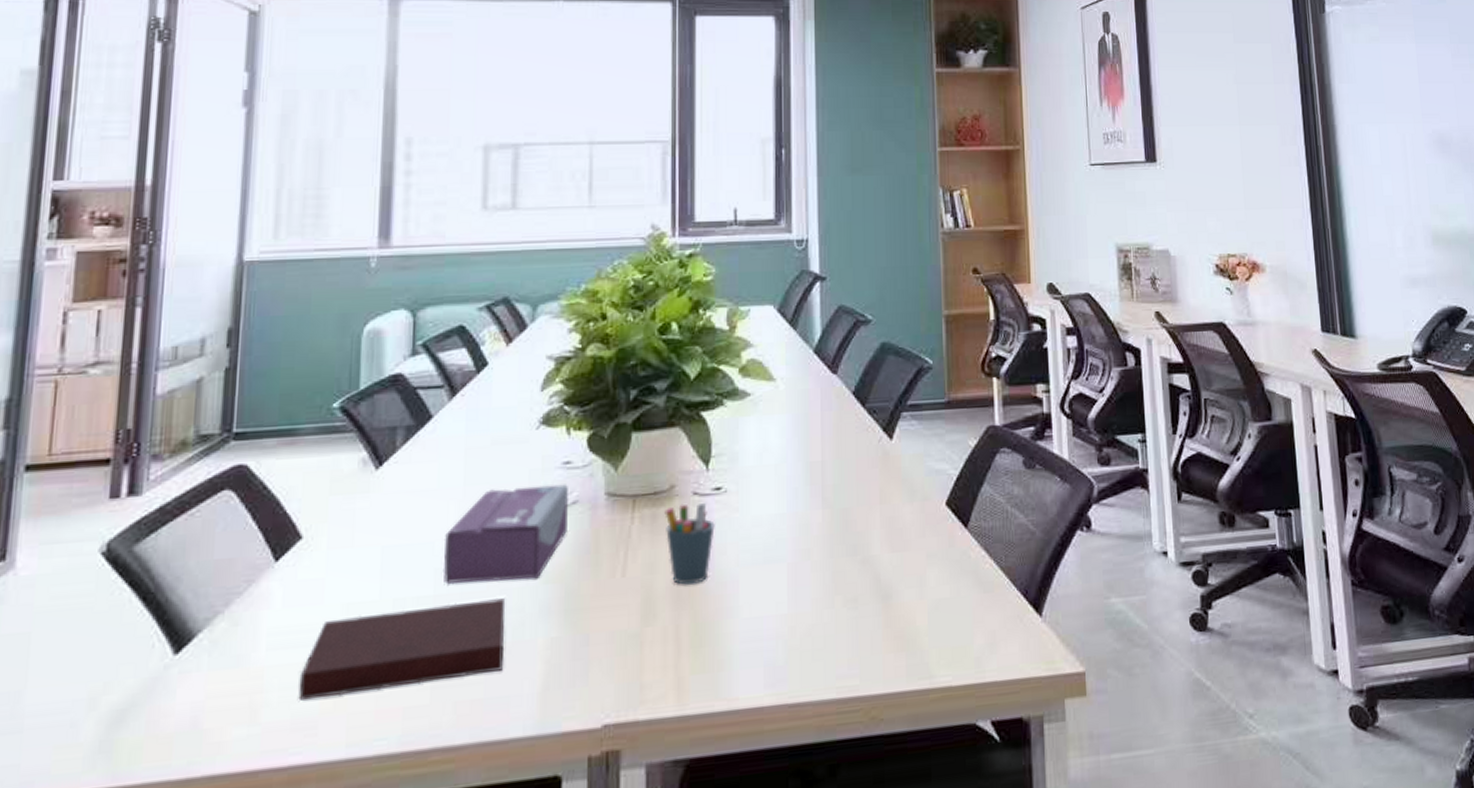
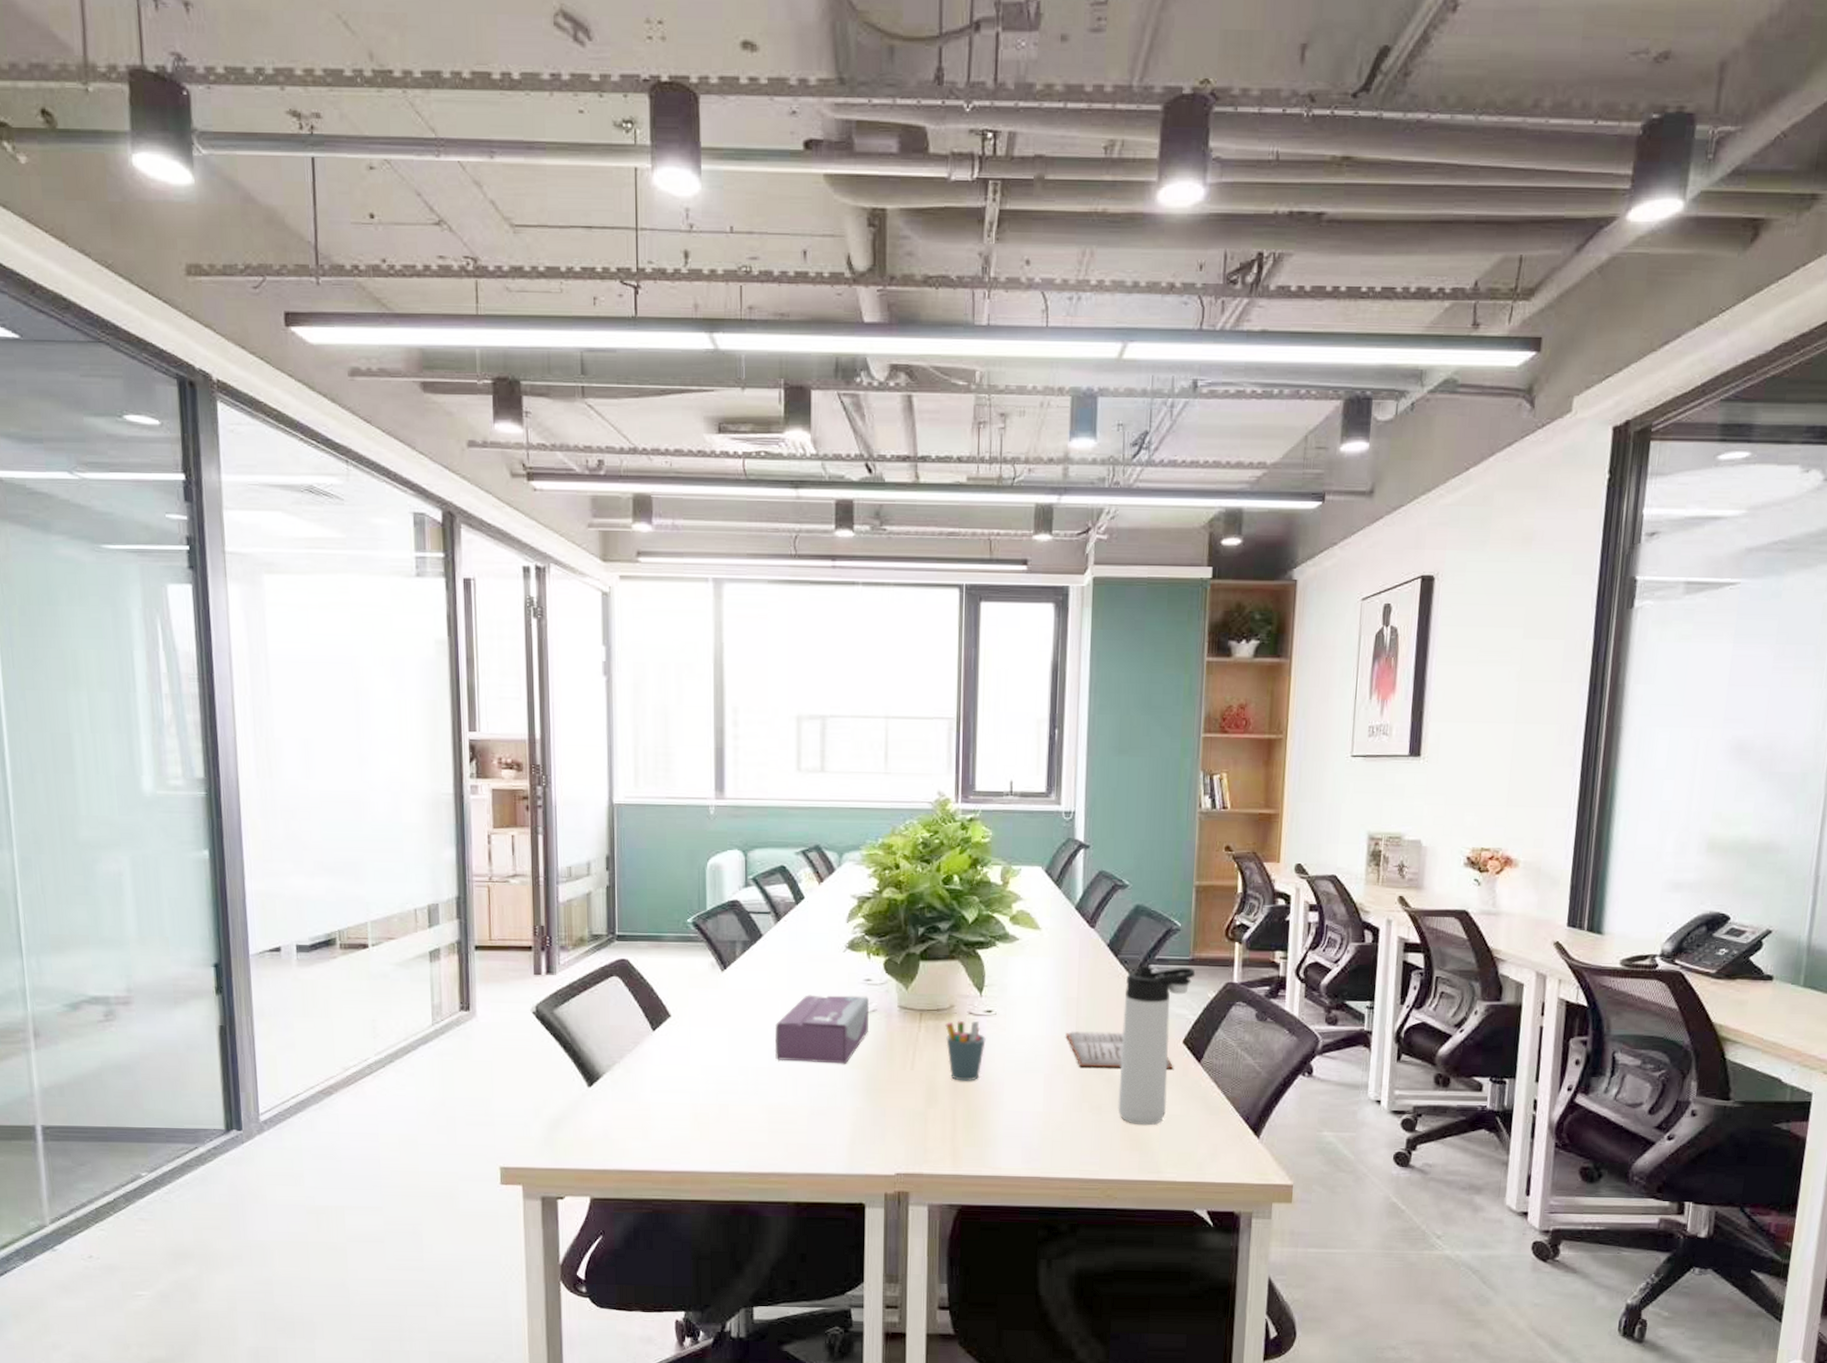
notebook: present [298,598,506,701] -> none [675,1074,822,1129]
diary: none [810,499,937,548] -> present [1065,1031,1173,1069]
thermos bottle: none [875,411,953,617] -> present [1118,967,1196,1126]

